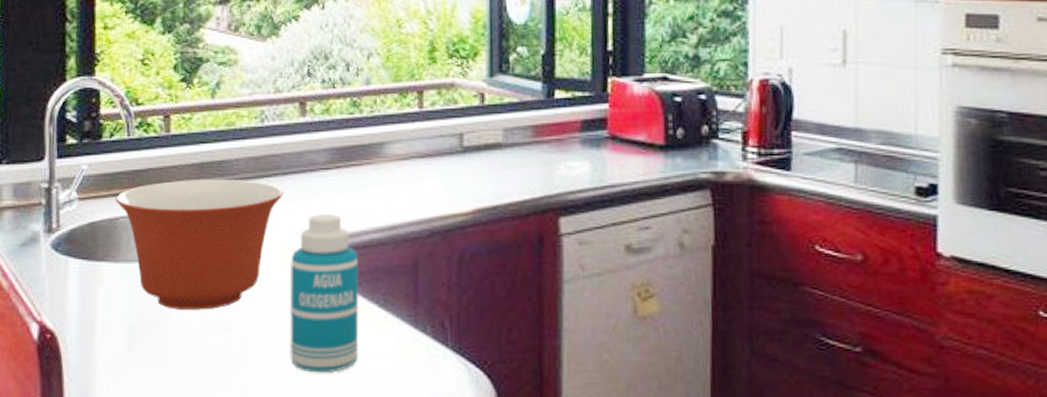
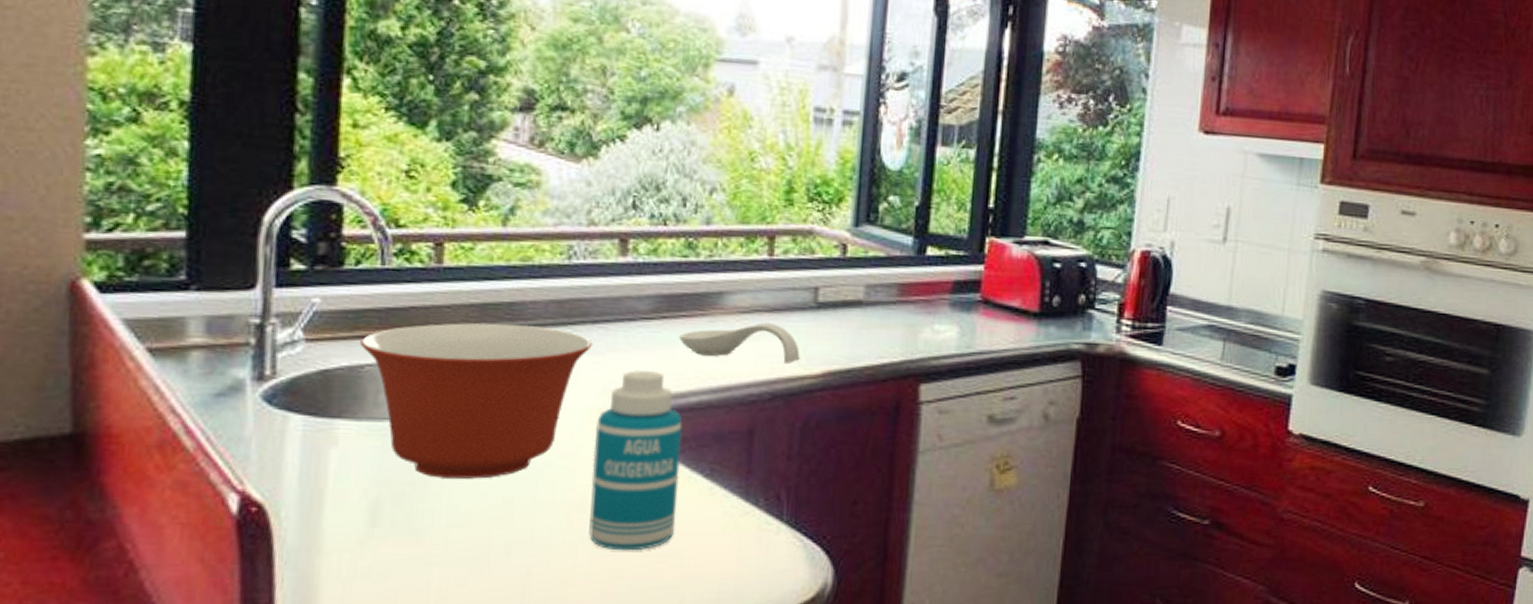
spoon rest: none [351,167,452,203] -> present [679,322,800,363]

